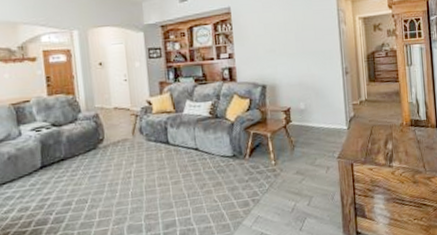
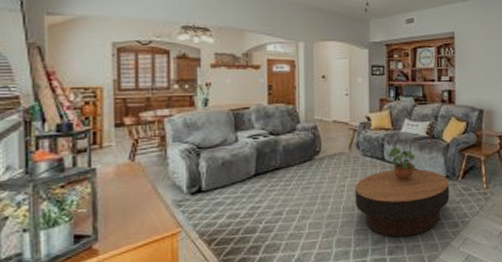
coffee table: none [141,150,238,220] -> present [355,169,450,237]
potted plant: none [172,128,201,164] -> present [388,146,415,182]

